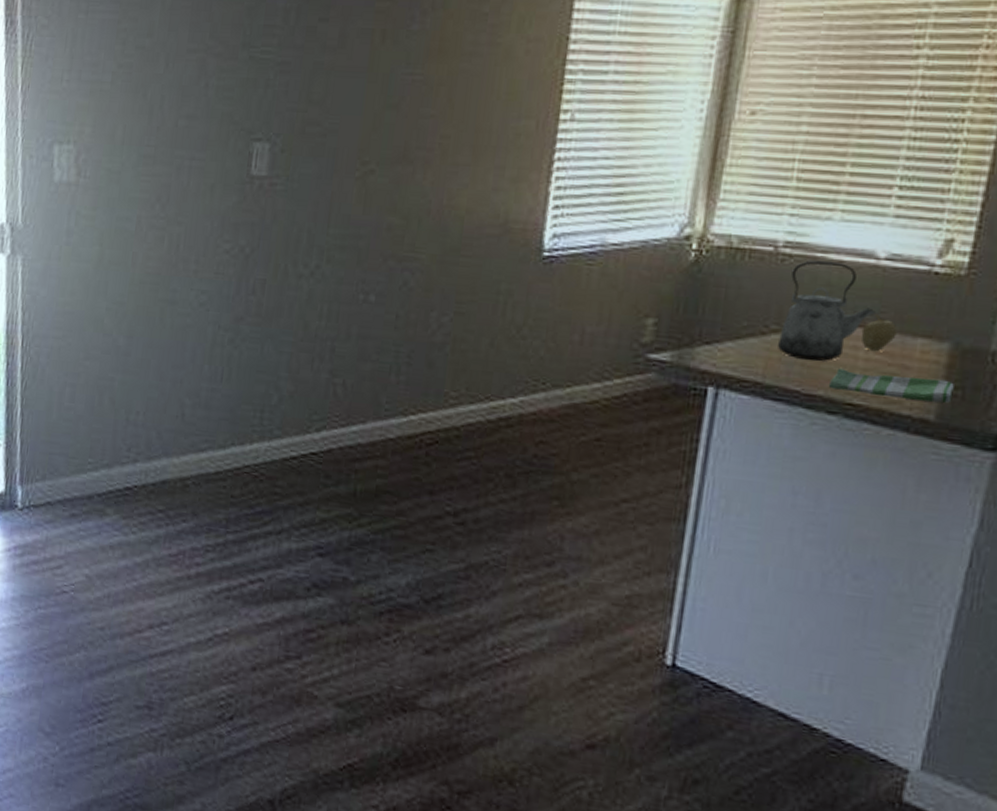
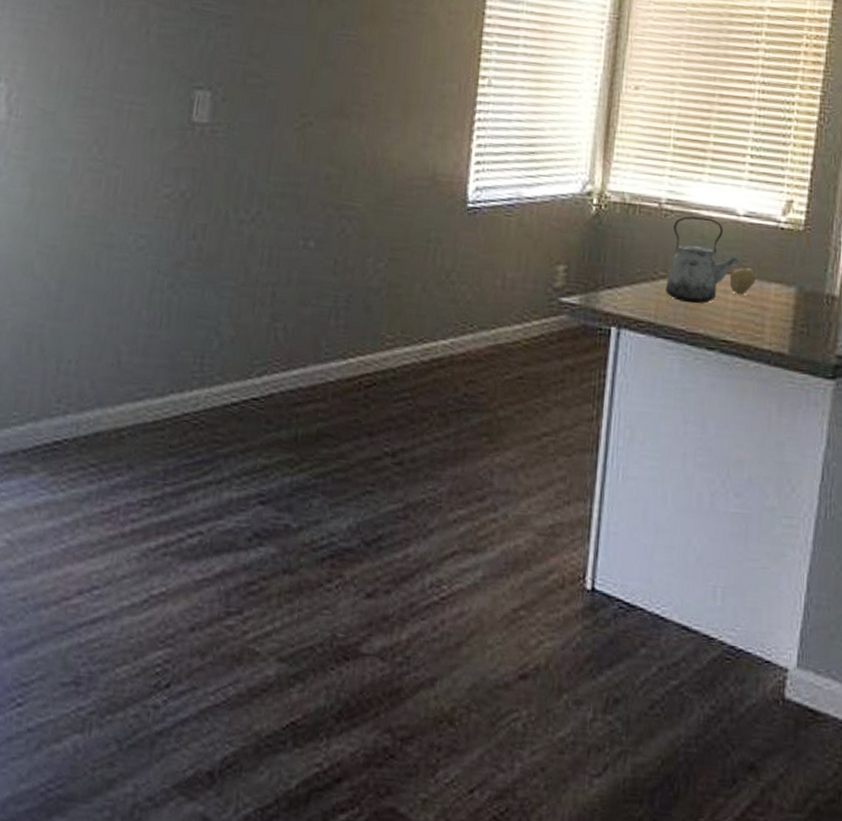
dish towel: present [829,368,954,403] -> none [707,309,801,339]

